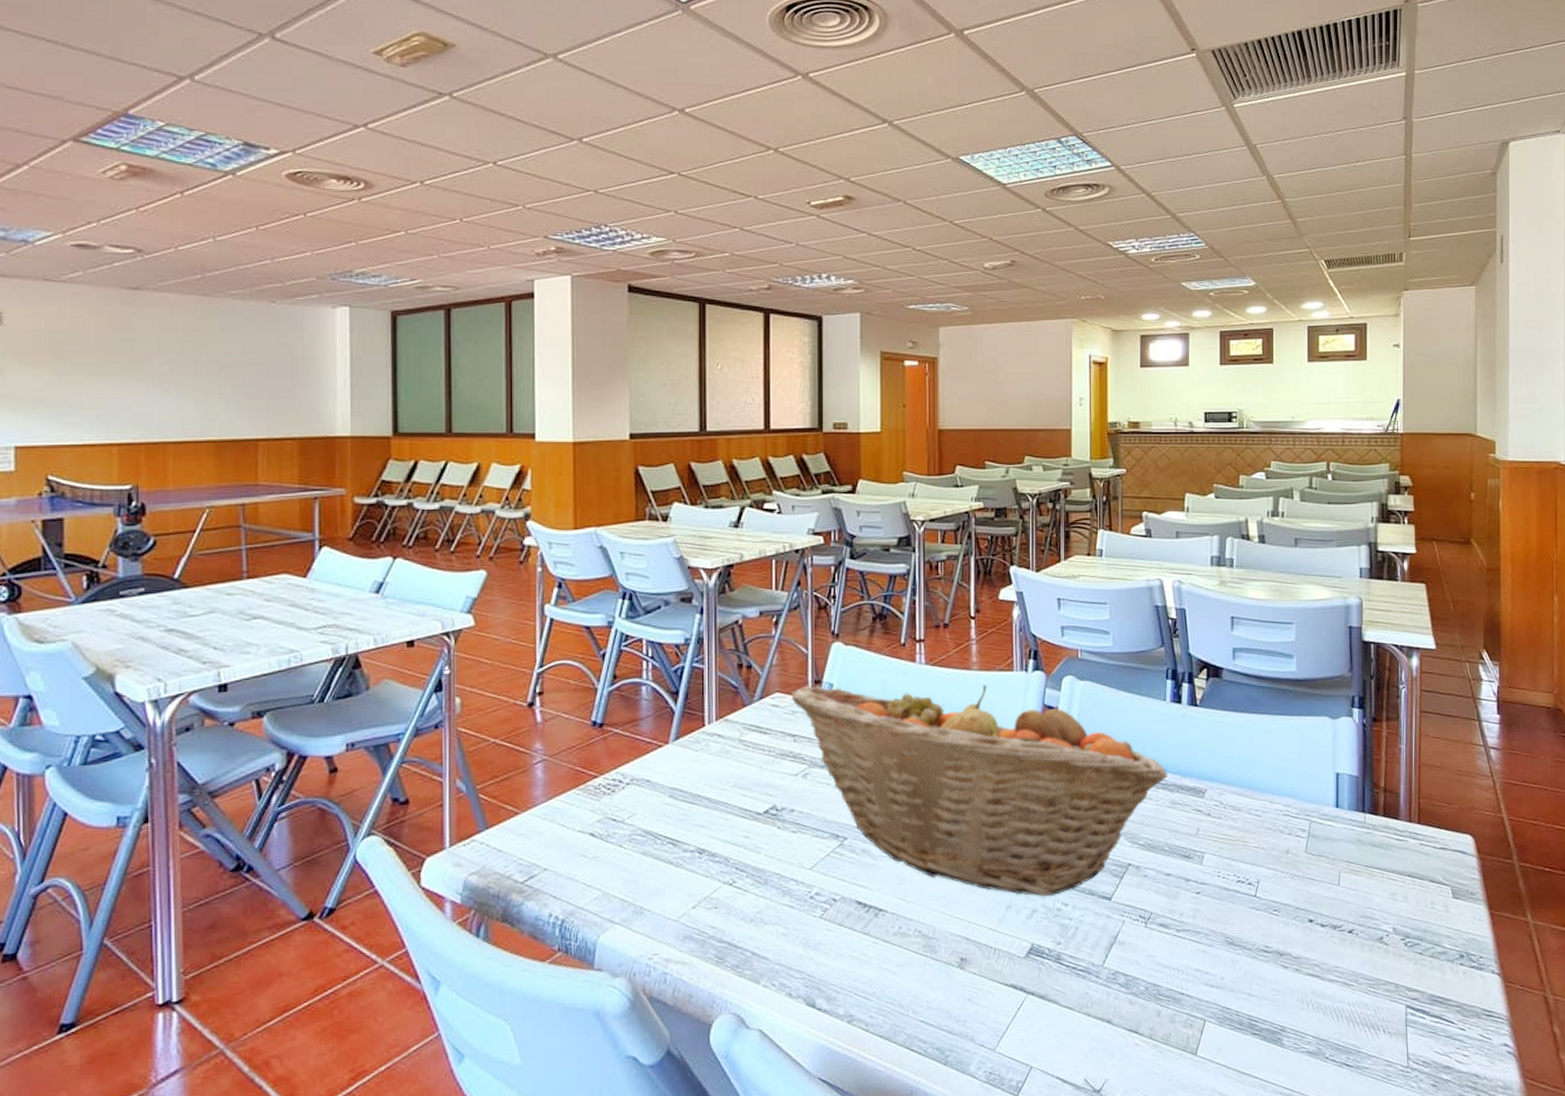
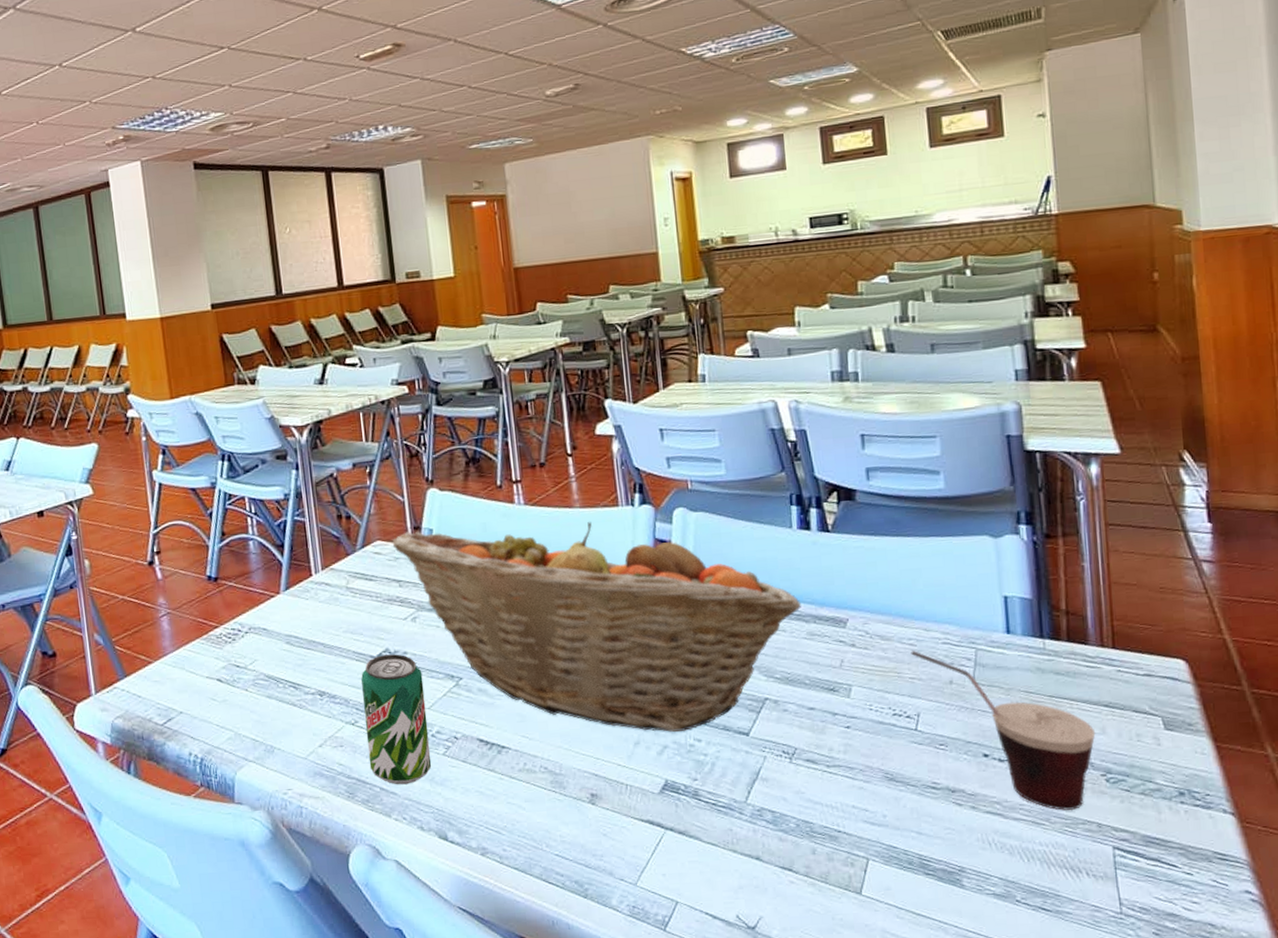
beverage can: none [743,811,808,950] -> present [361,654,432,785]
cup: none [1256,821,1400,973] -> present [911,651,1096,811]

